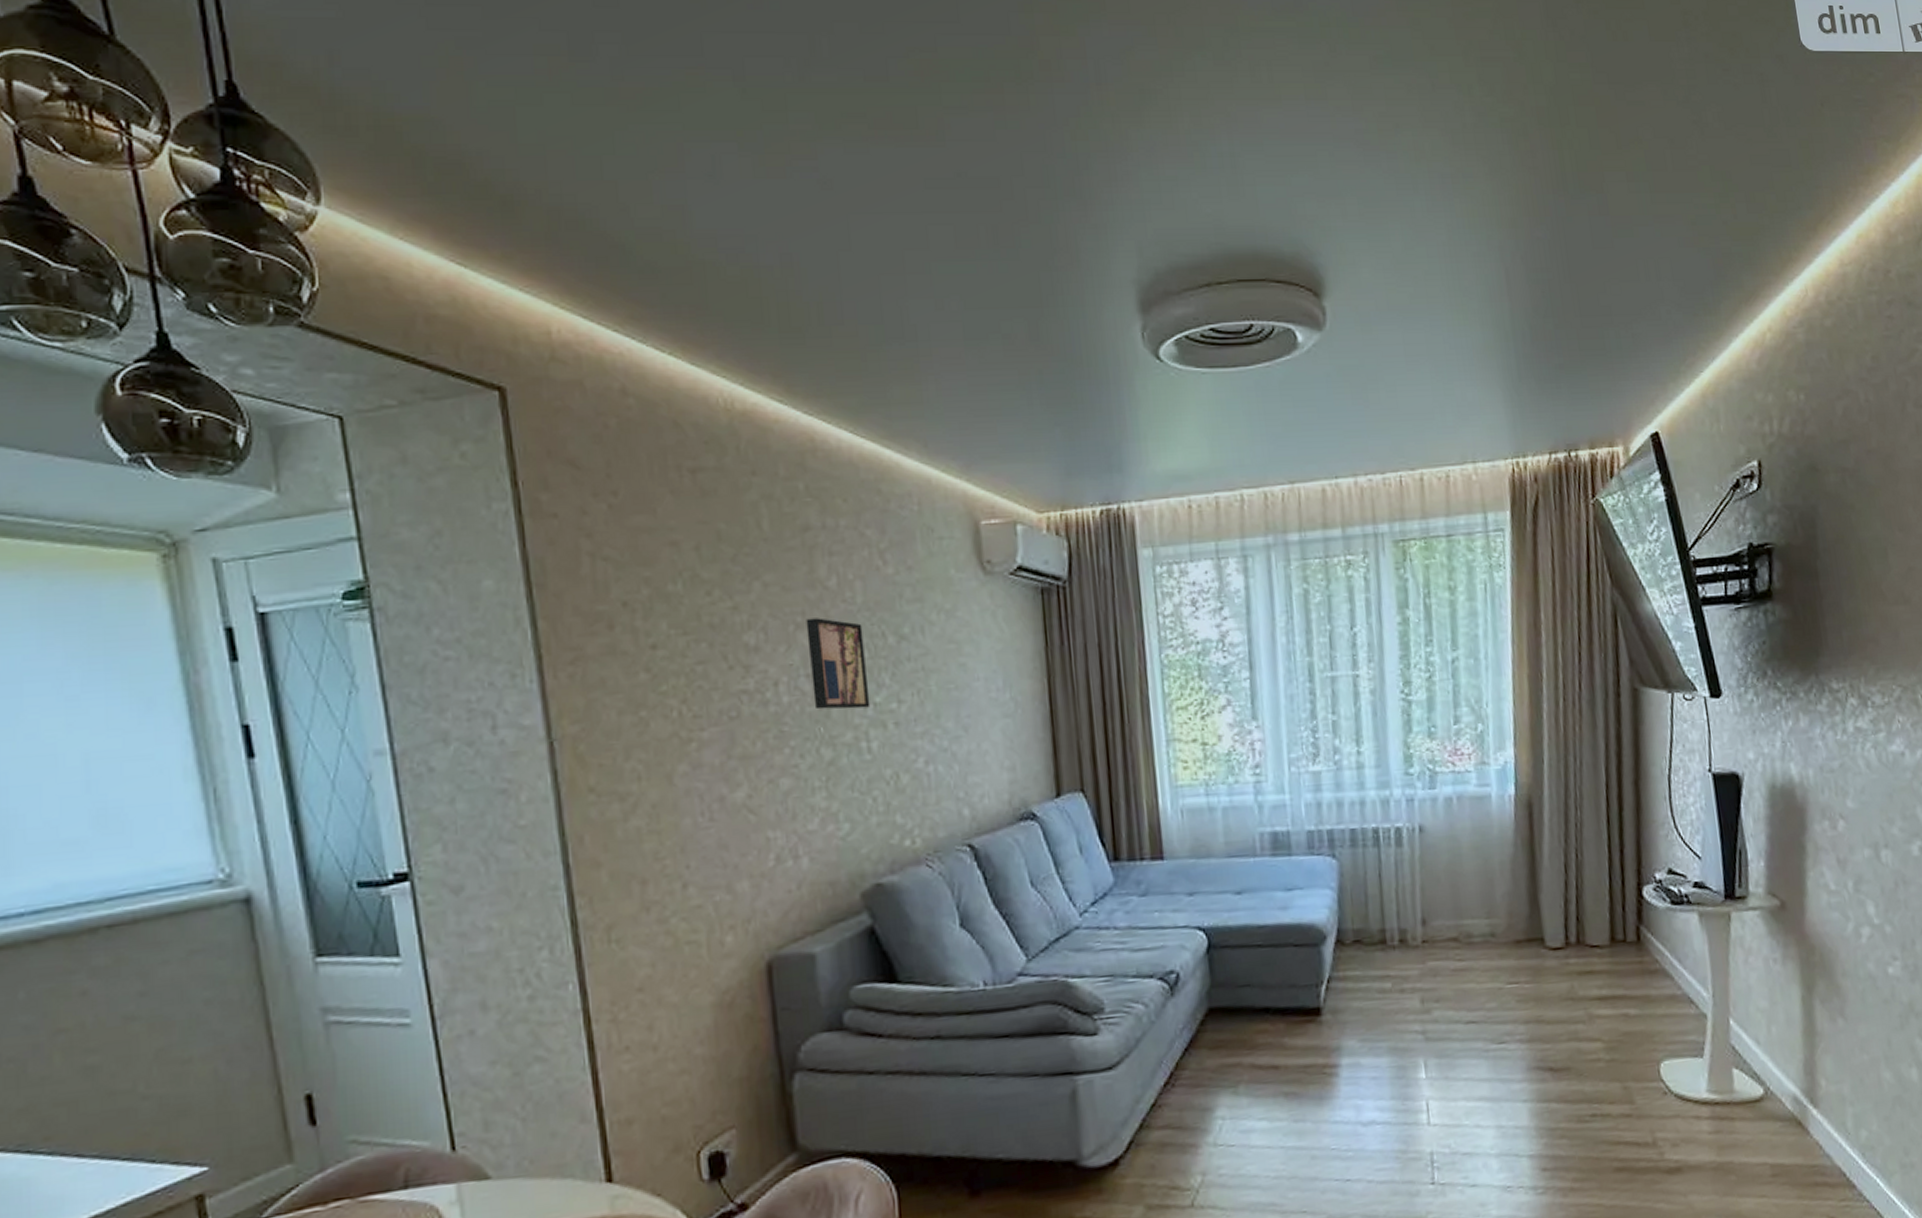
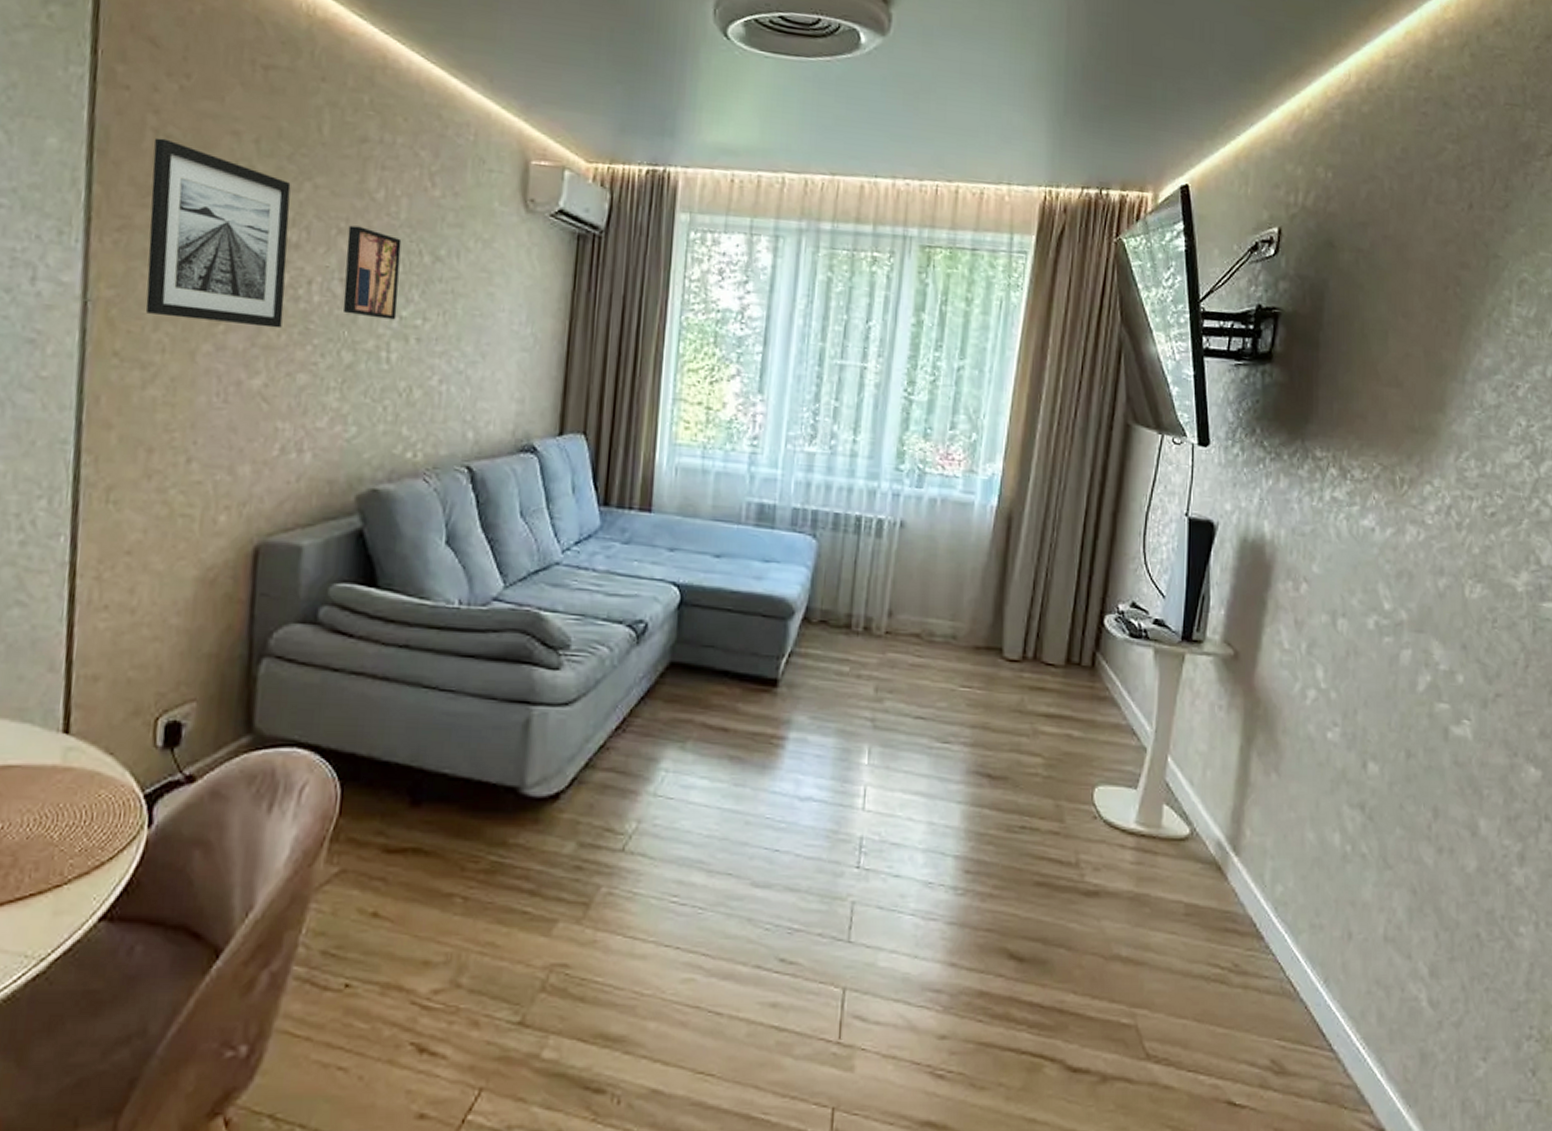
wall art: none [593,561,755,744] -> present [145,137,291,329]

